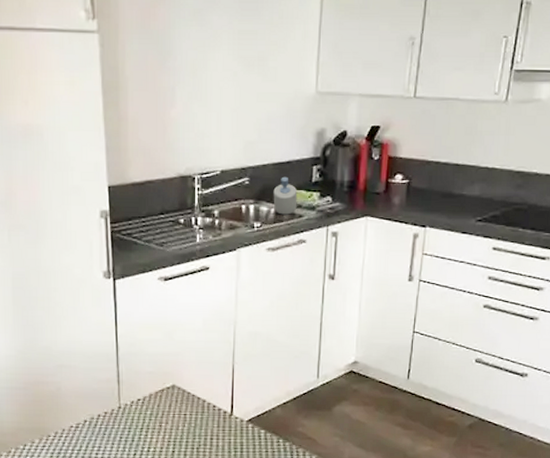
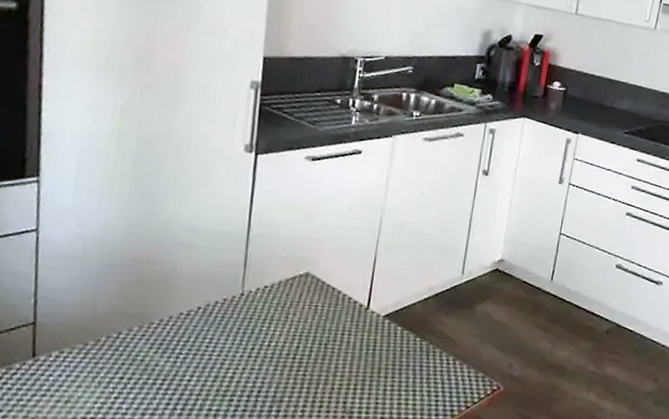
soap dispenser: present [273,176,298,215] -> none [434,70,460,108]

